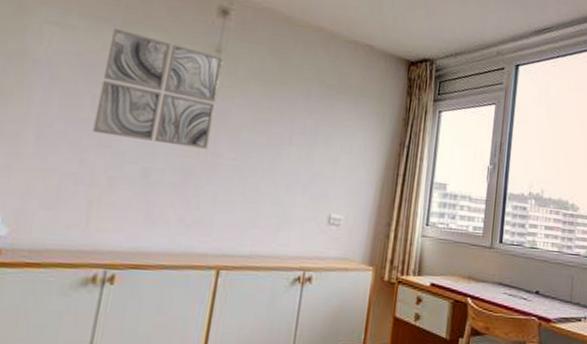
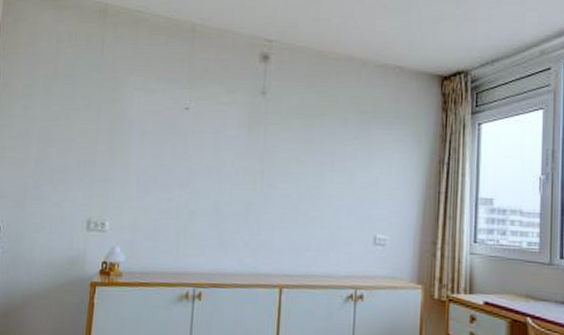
wall art: present [92,29,224,149] -> none [174,87,269,182]

